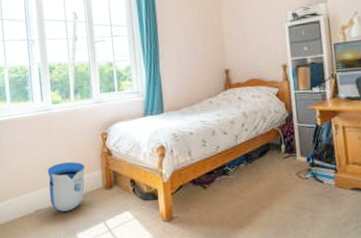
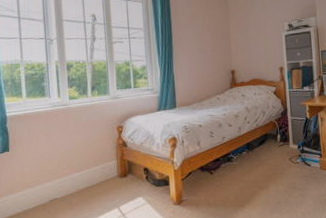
sun visor: present [47,161,85,212] -> none [63,153,101,200]

